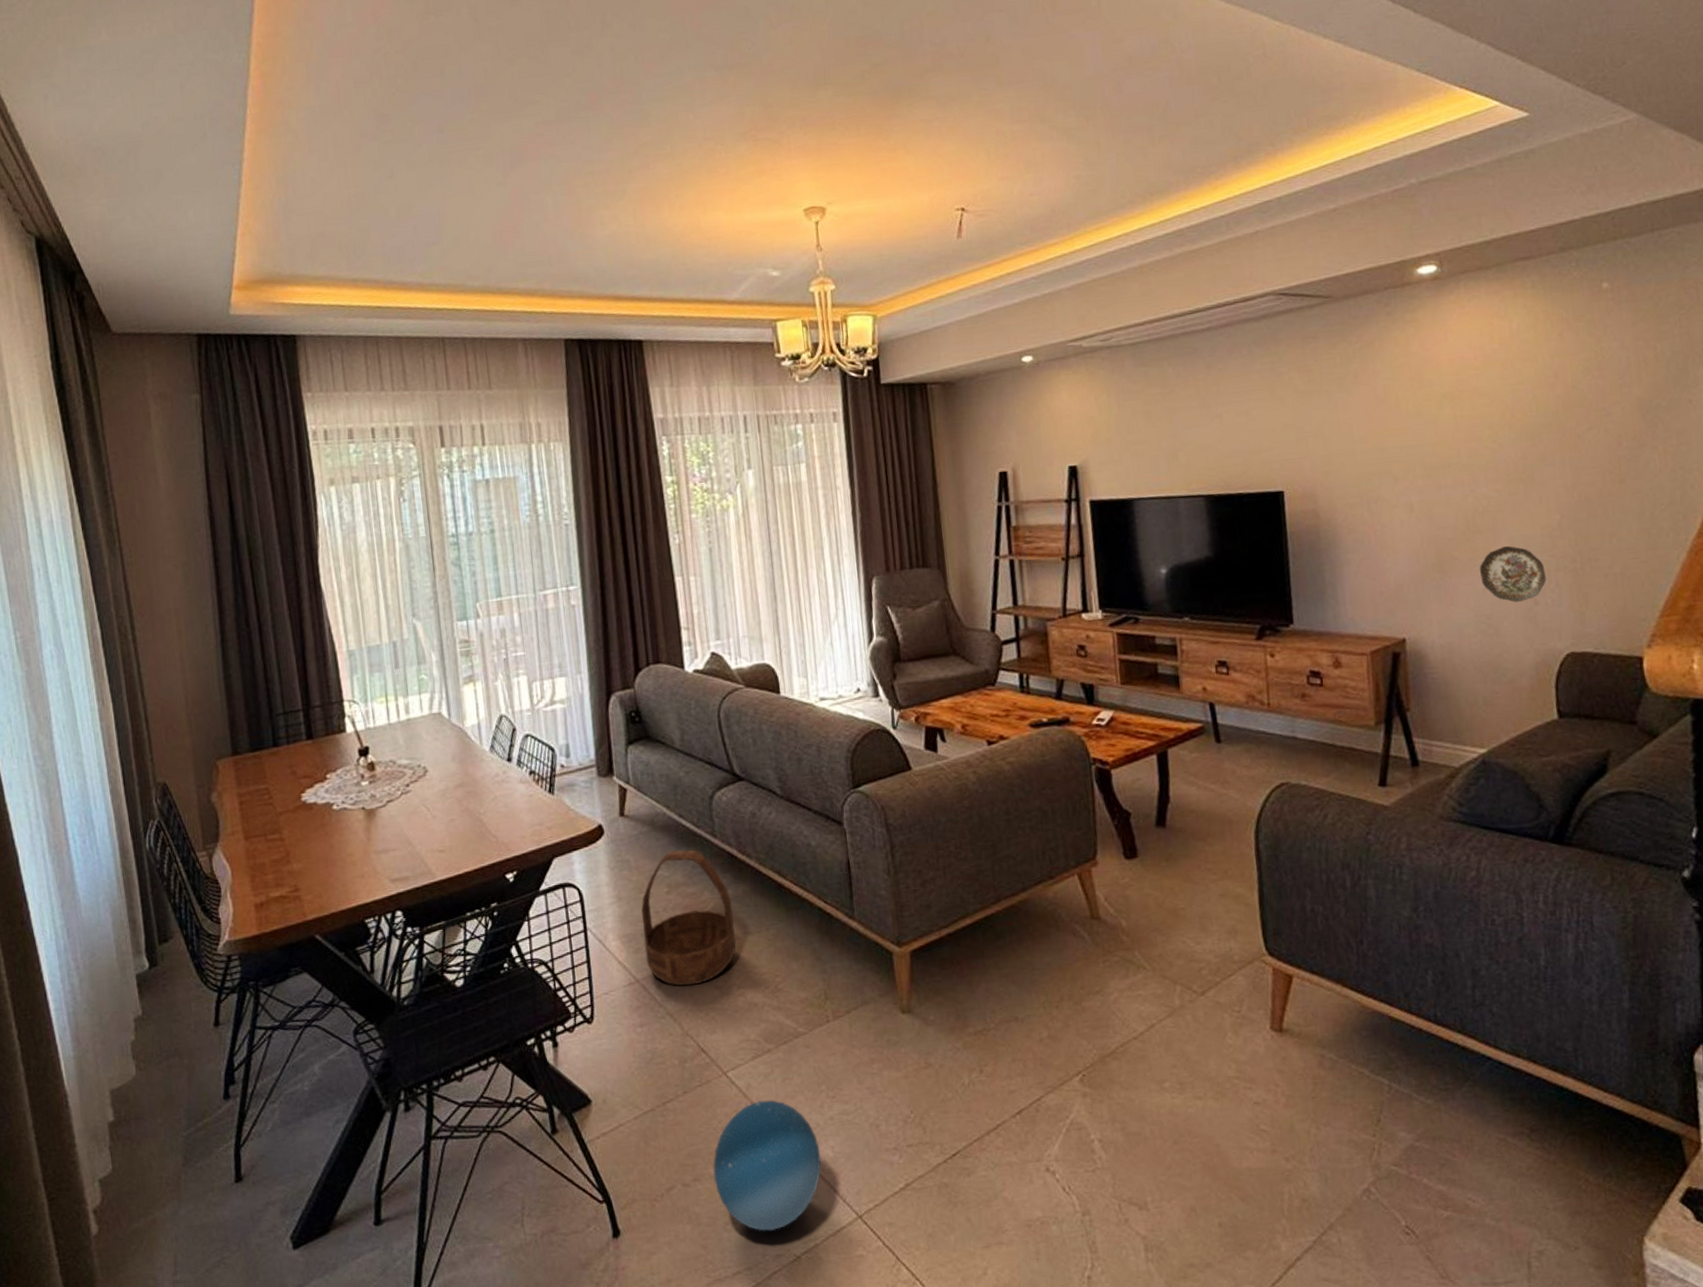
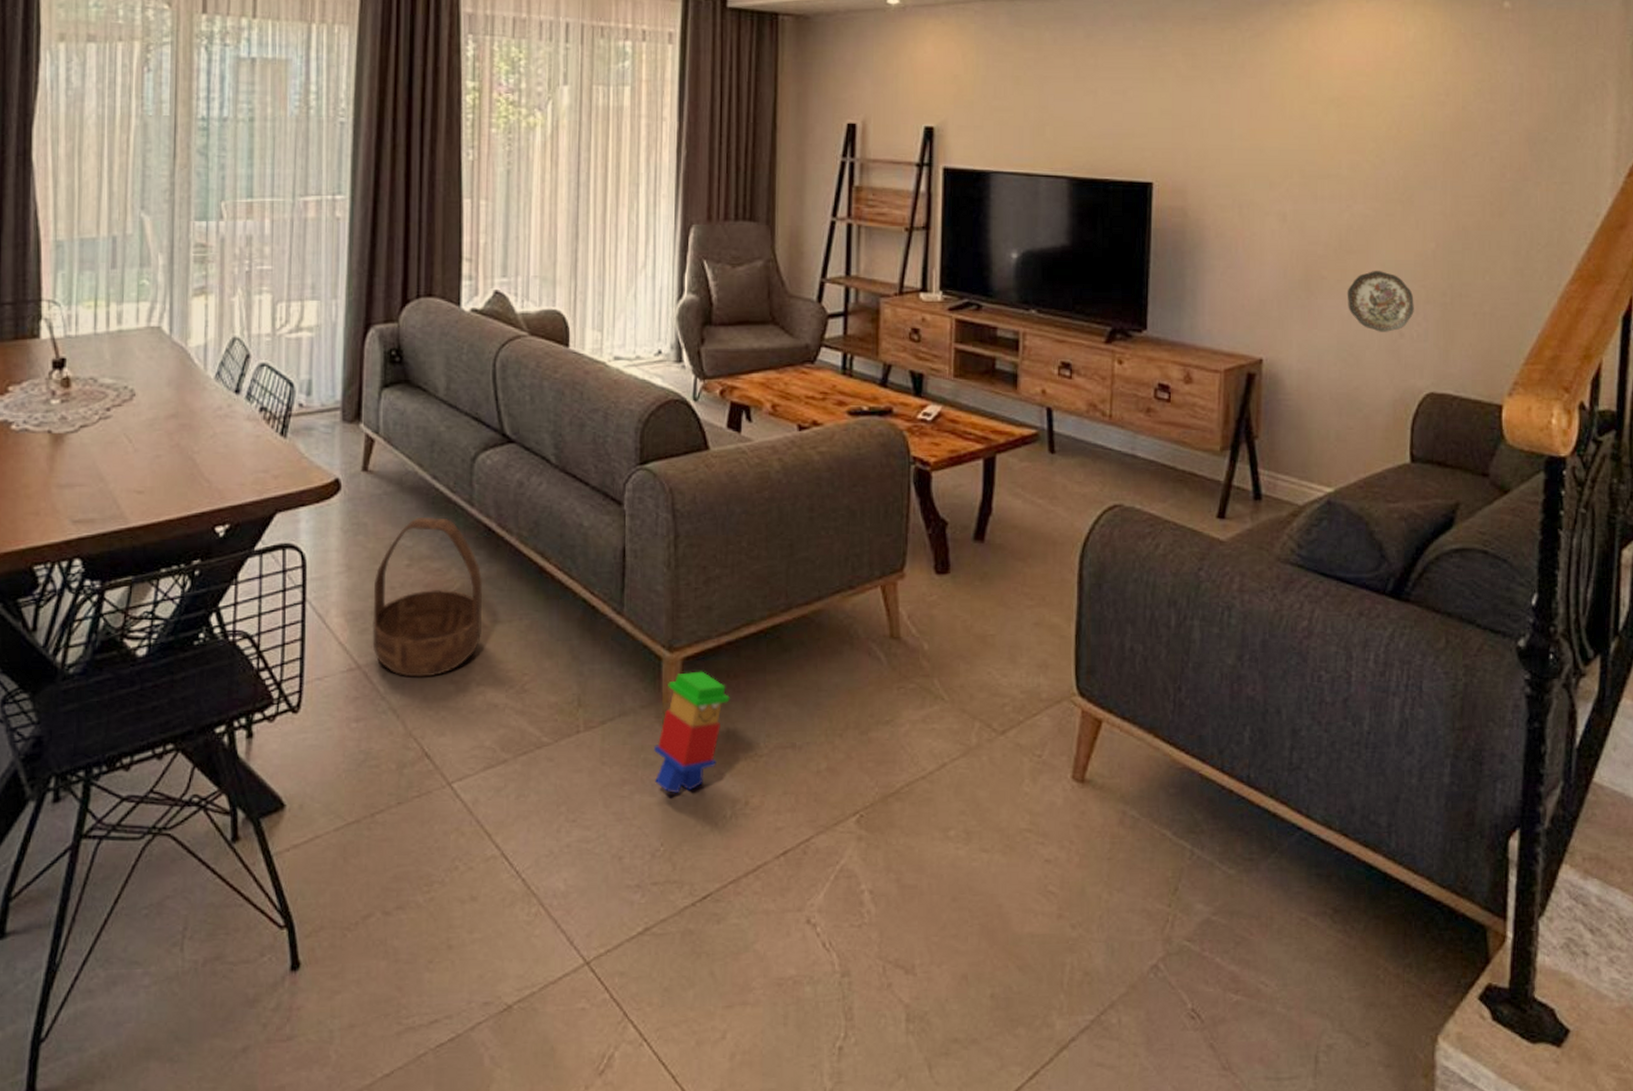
ball: present [712,1100,821,1232] -> none [420,819,550,975]
stacking toy: none [895,961,956,1068] -> present [654,671,730,794]

